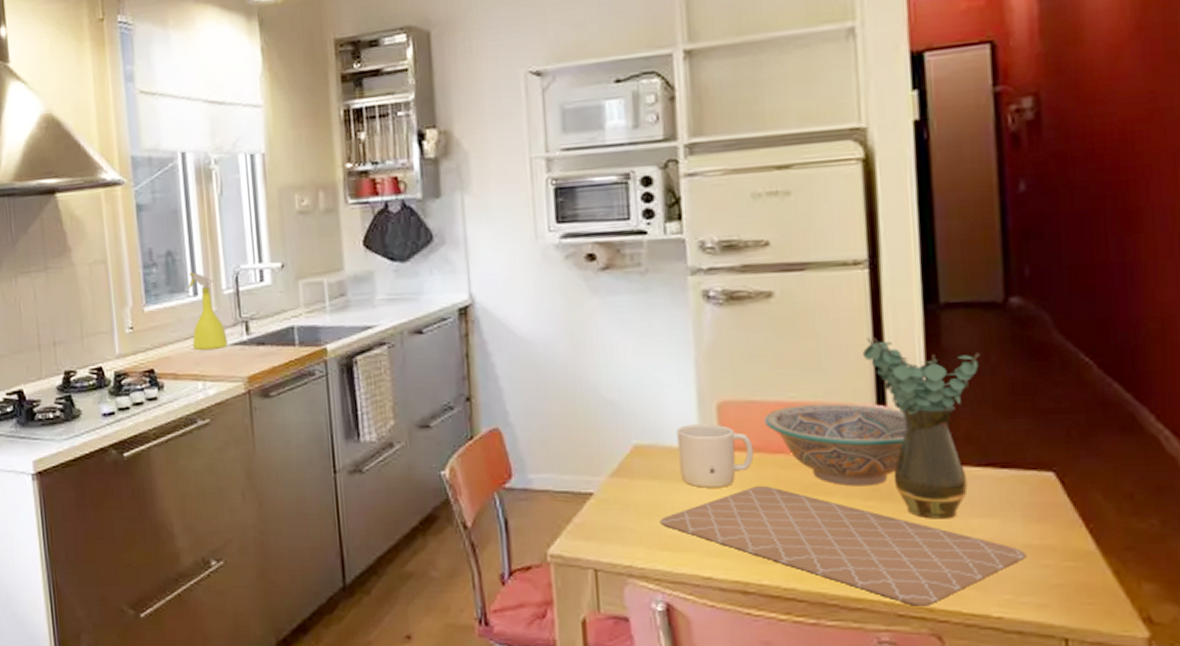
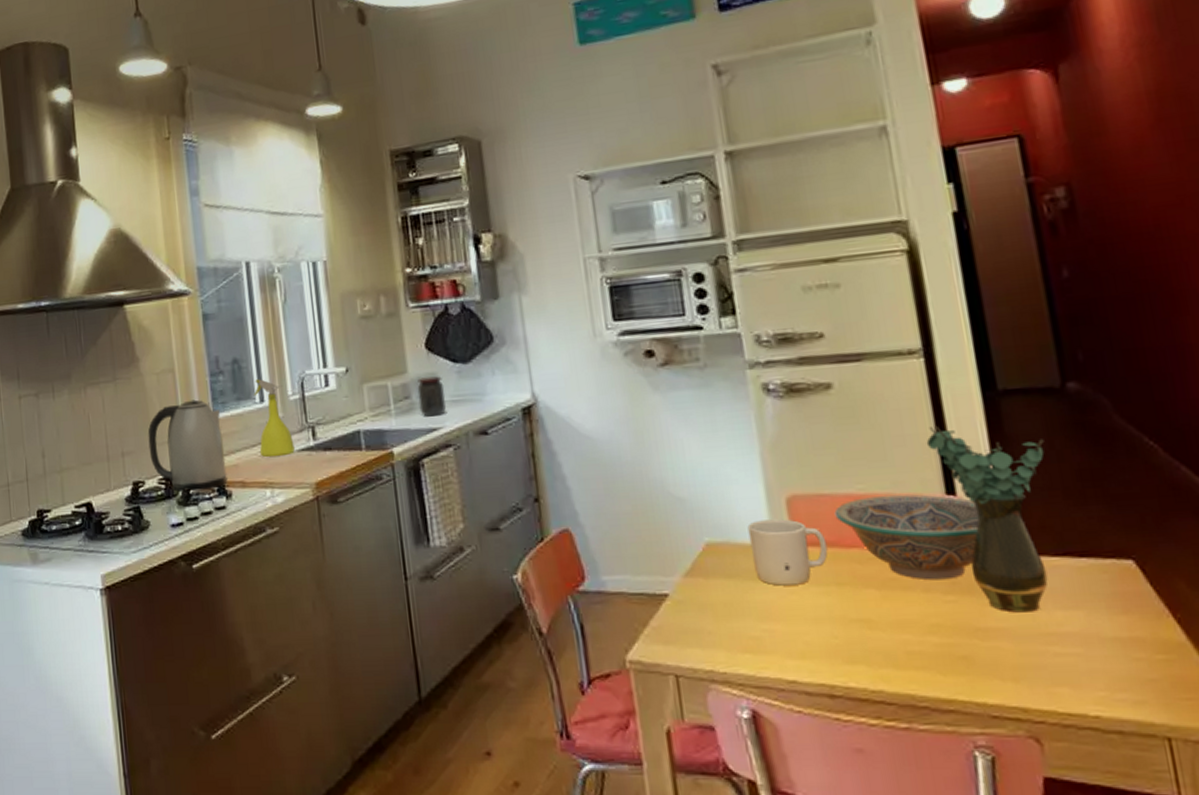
kettle: none [79,291,160,383] -> present [148,399,228,493]
jar: none [353,274,383,315] -> present [417,376,447,417]
placemat: present [659,485,1027,606] -> none [738,581,1117,706]

